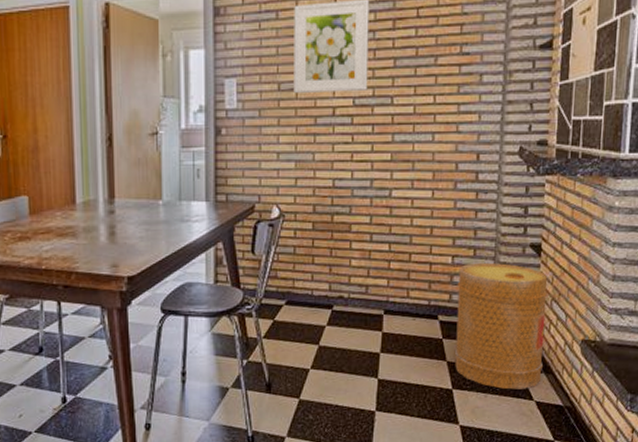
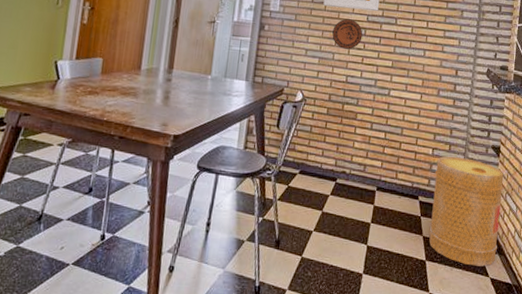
decorative plate: none [309,106,349,145] -> present [332,19,363,50]

